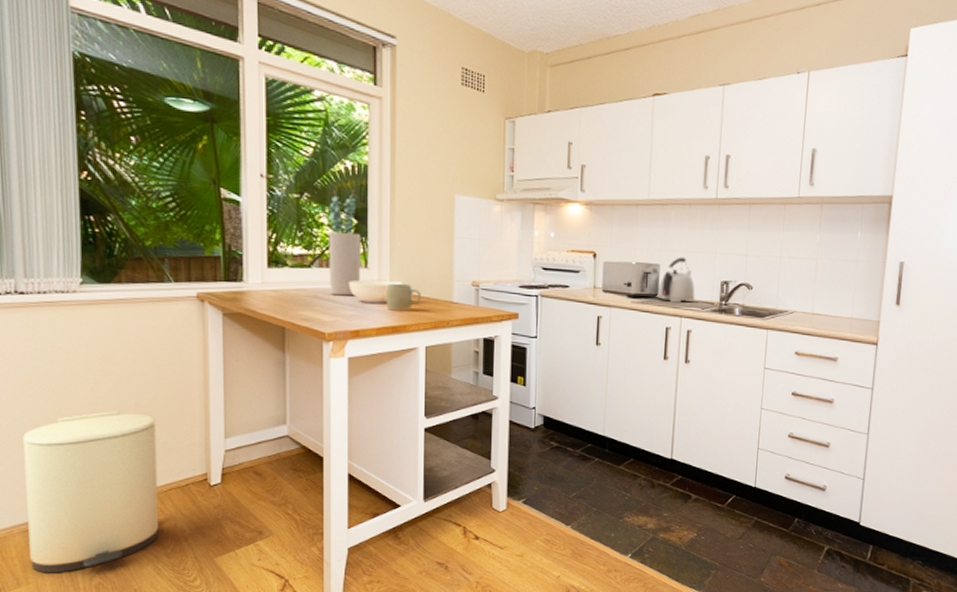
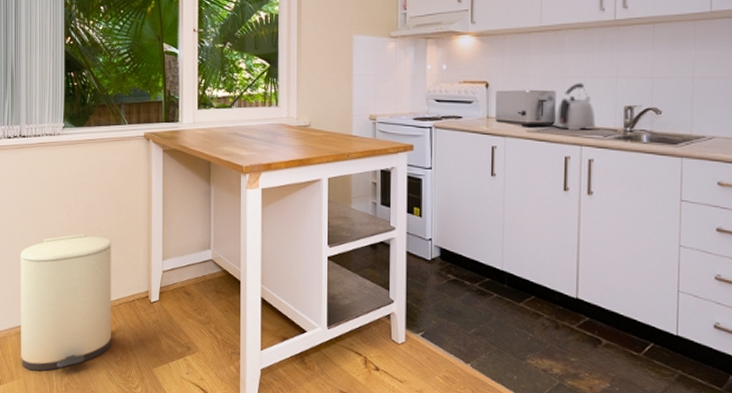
vase: present [329,189,360,296] -> none [246,36,272,132]
bowl: present [348,280,405,303] -> none [262,117,310,138]
mug: present [386,283,421,311] -> none [294,119,324,145]

